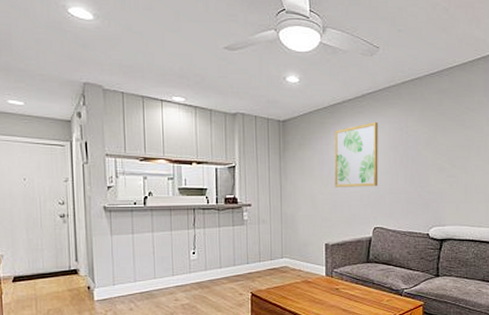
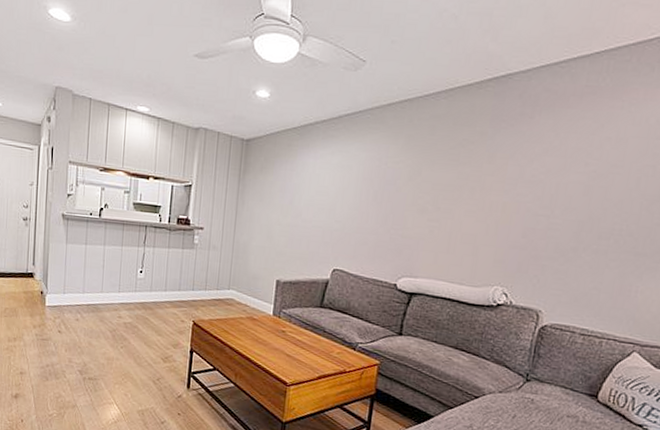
wall art: present [334,122,378,187] -> none [295,148,353,223]

